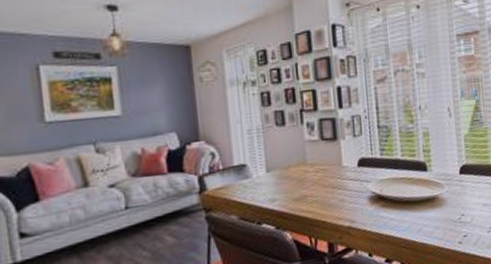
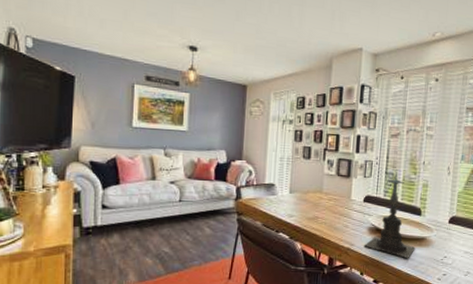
candle holder: none [367,121,428,226] -> present [364,169,416,258]

